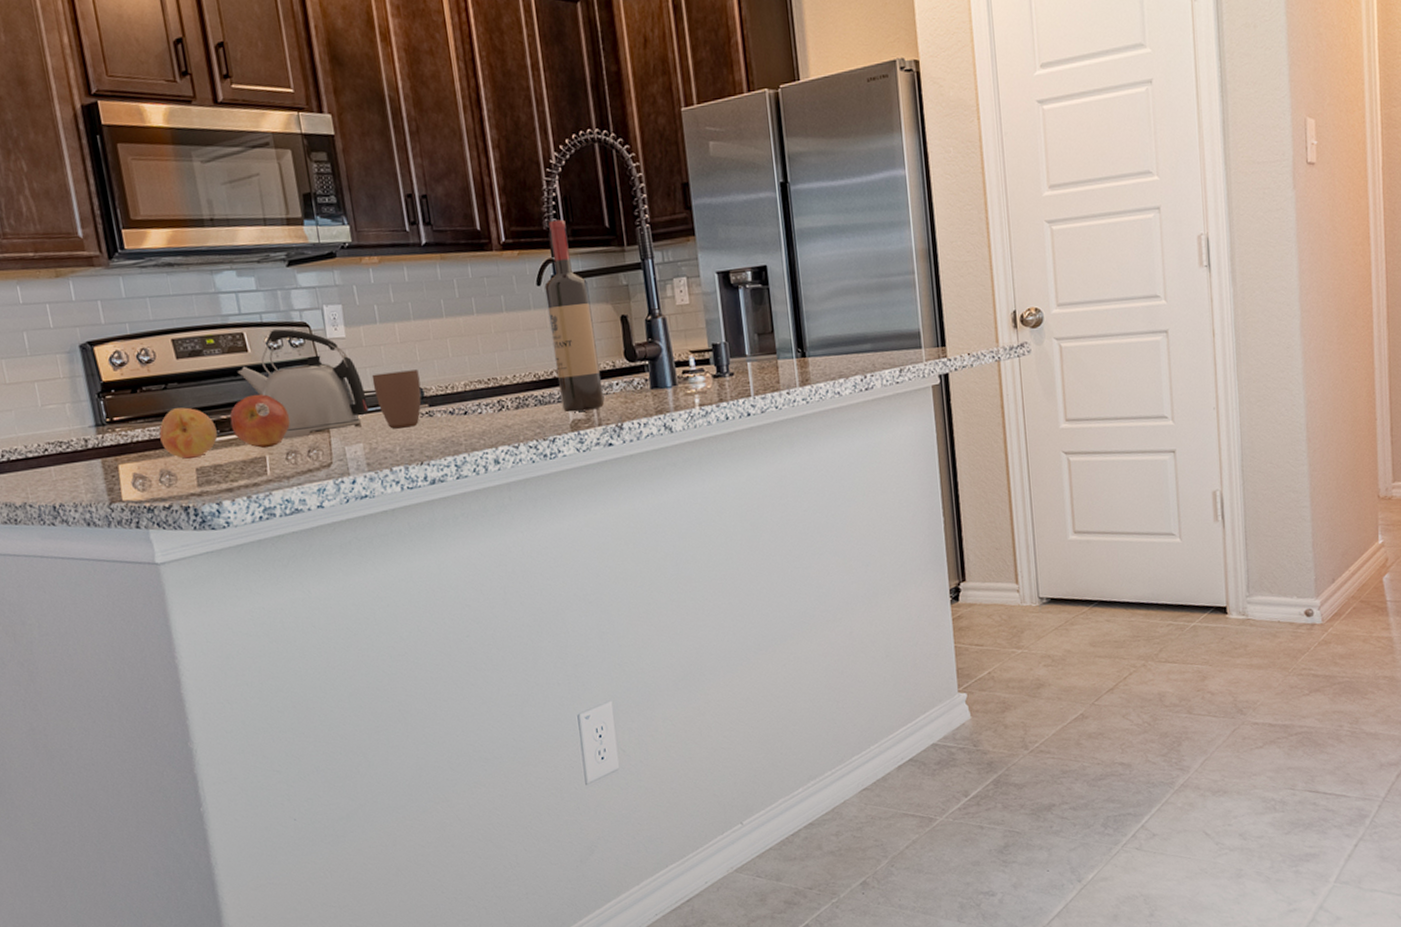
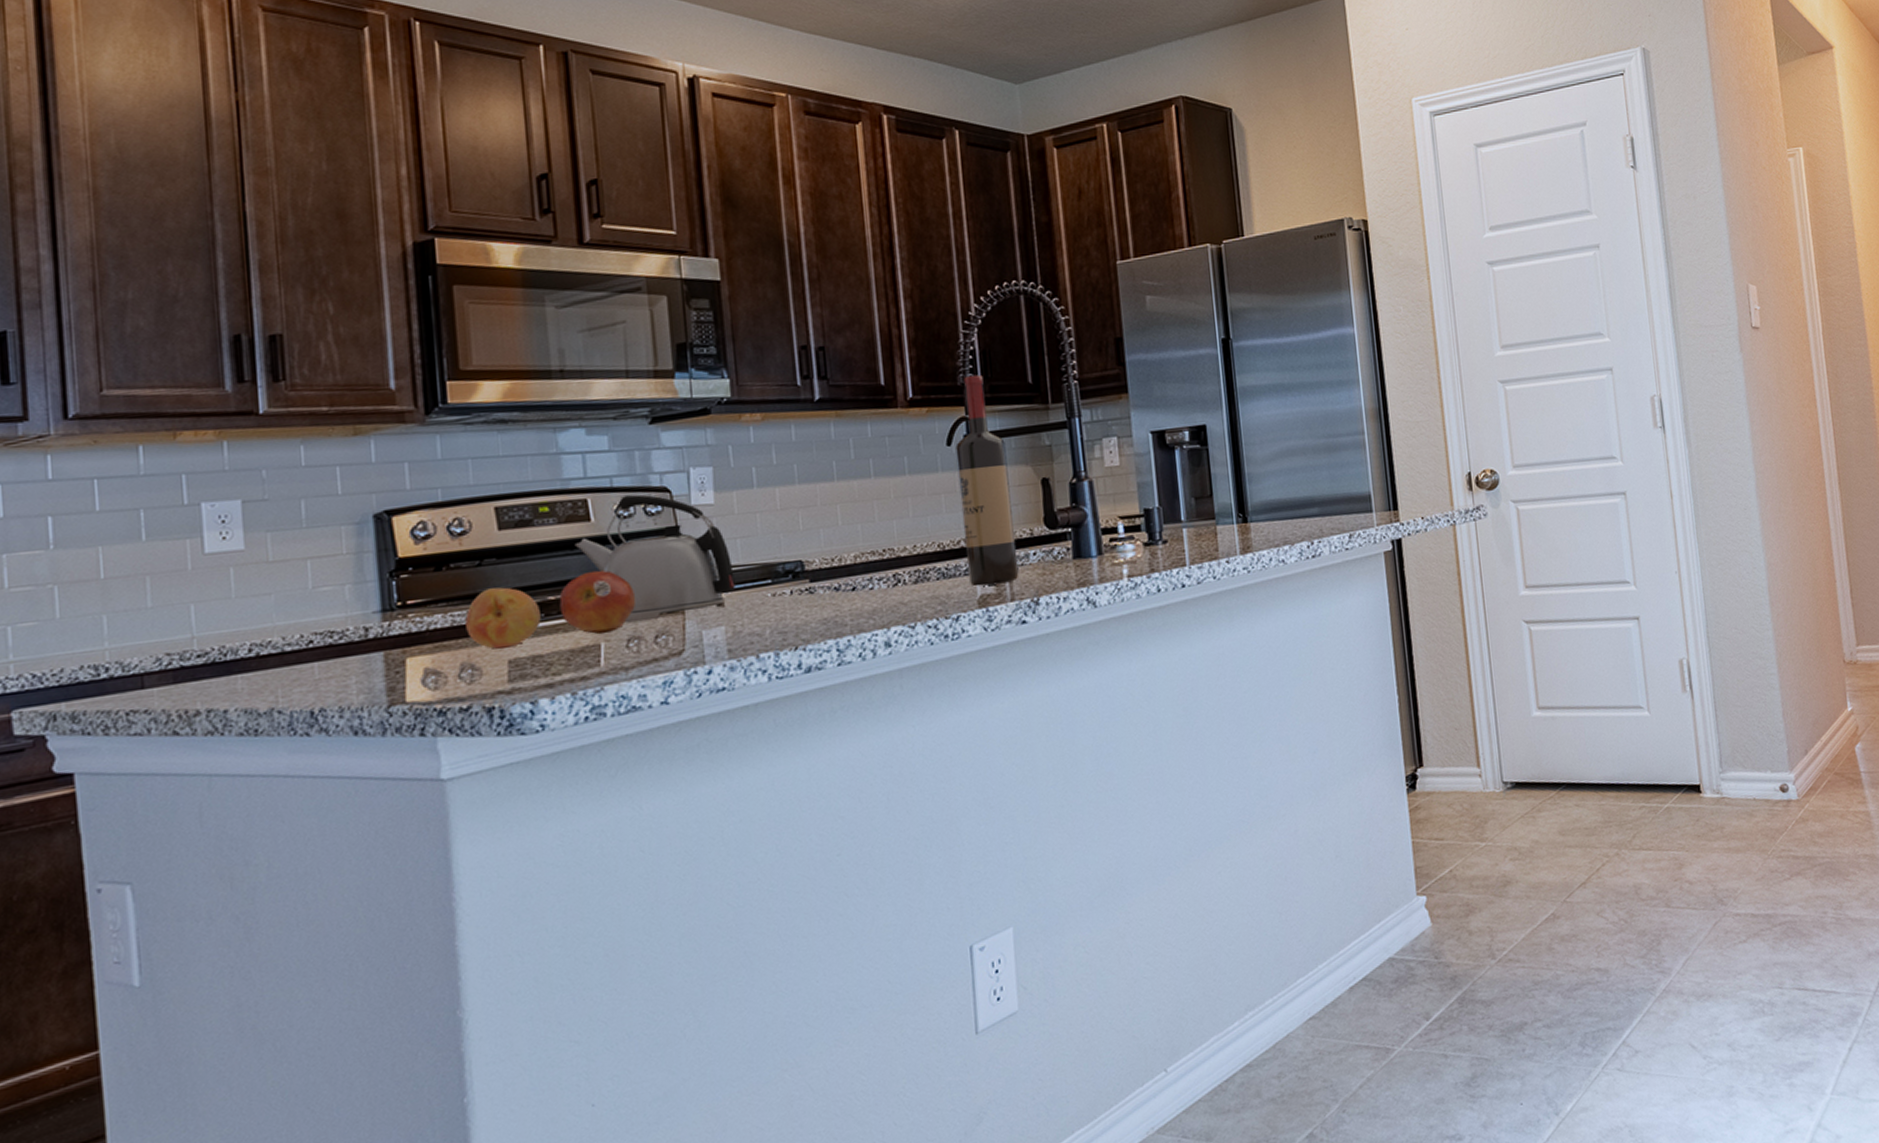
mug: present [371,369,422,430] -> none [742,540,802,610]

